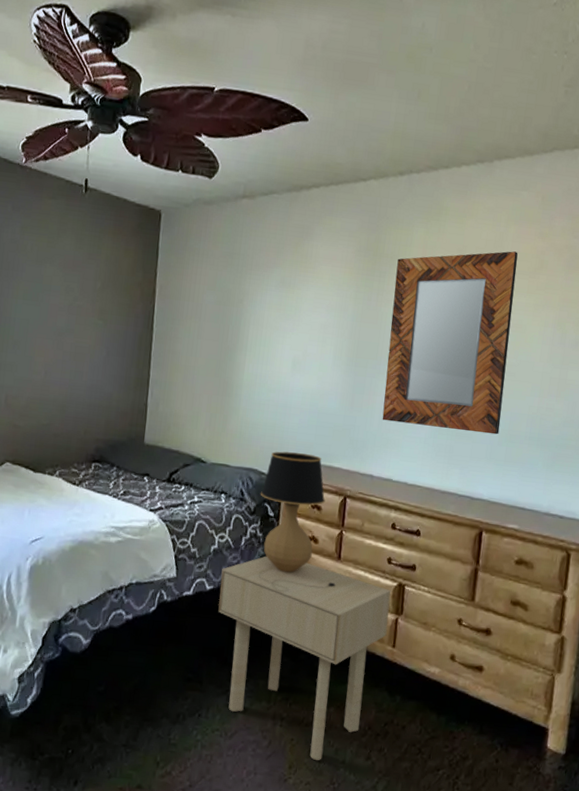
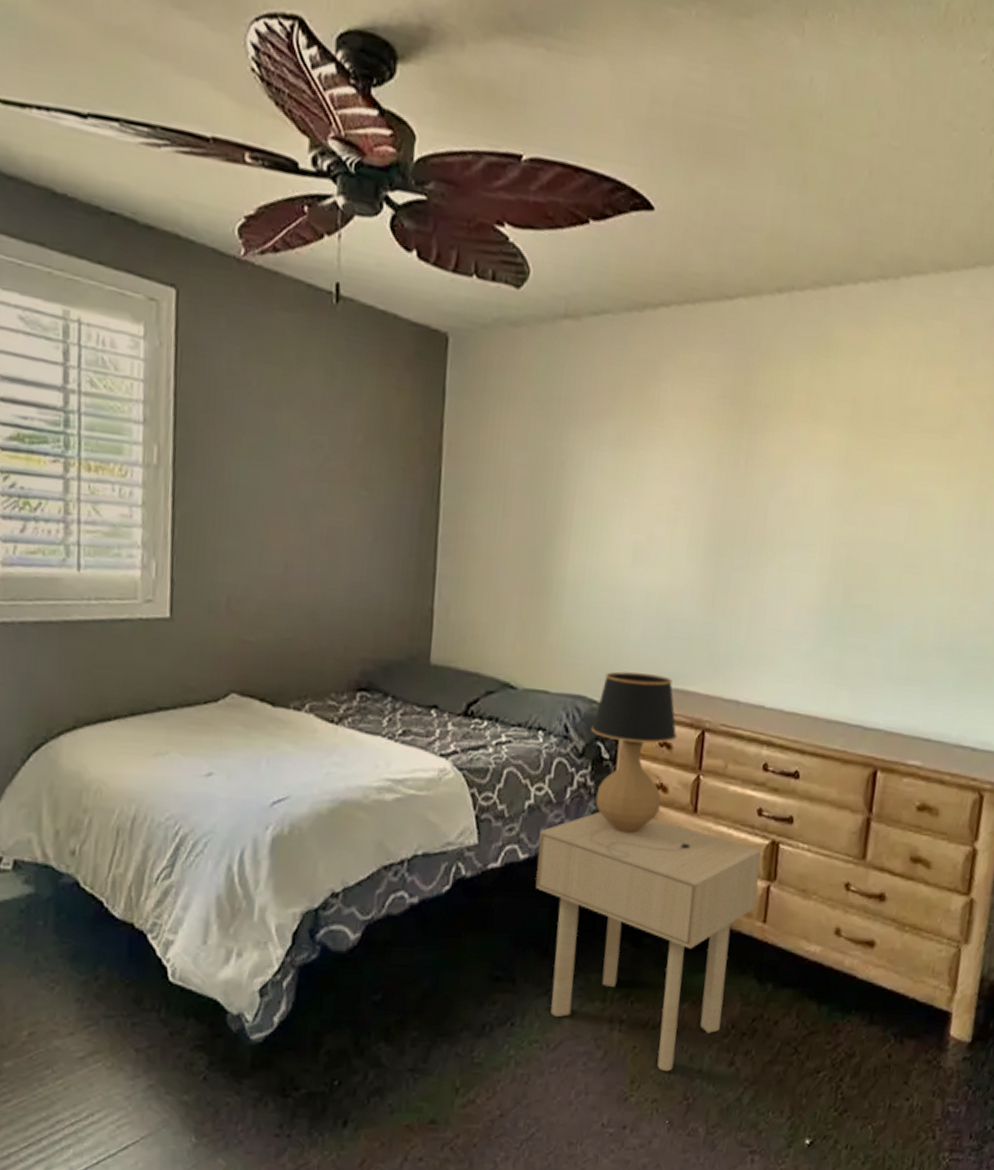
home mirror: present [382,251,518,435] -> none [751,401,929,645]

